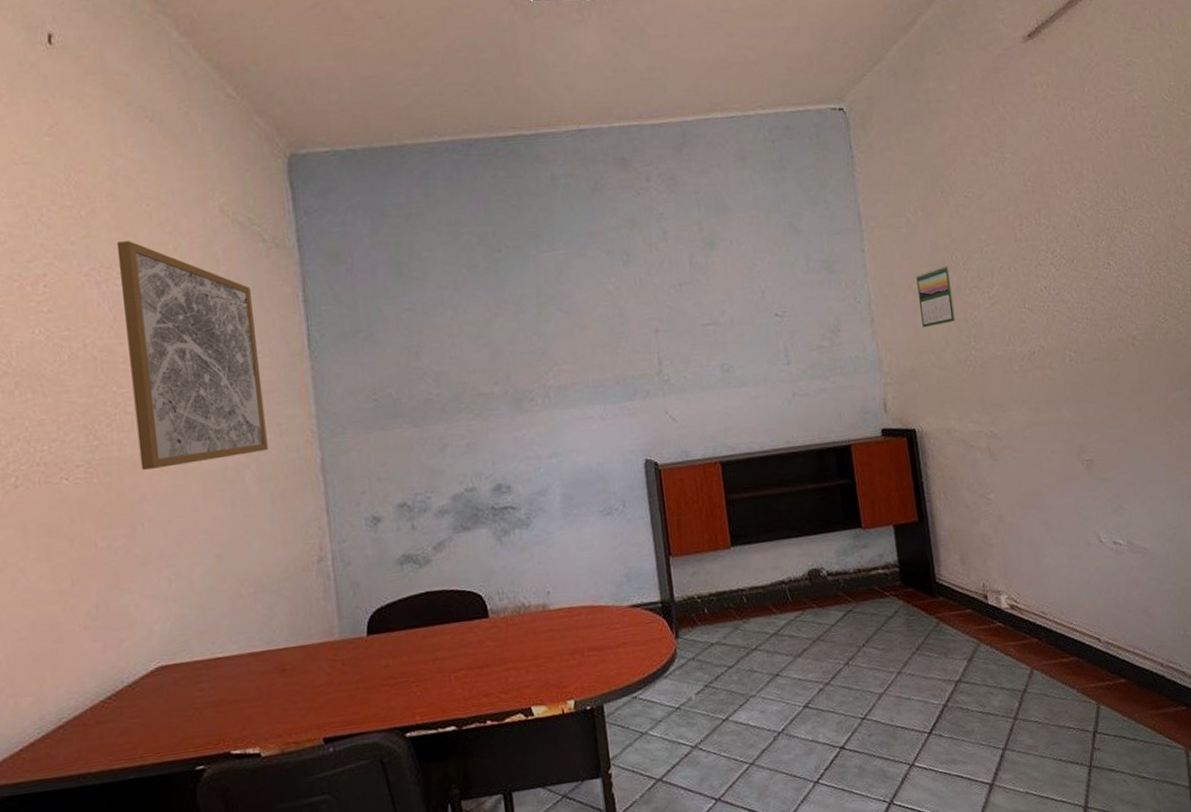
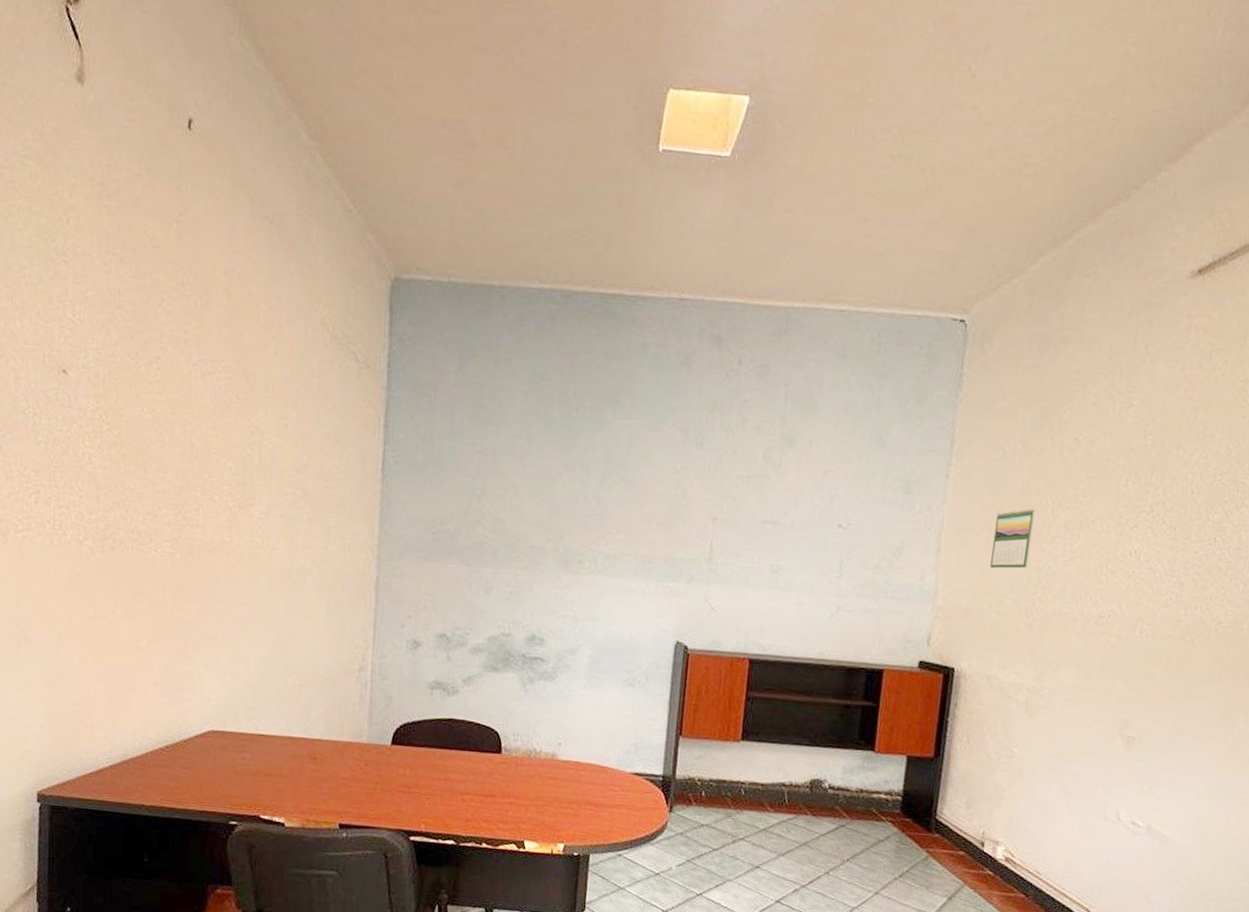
wall art: present [116,241,268,470] -> none [219,338,338,561]

